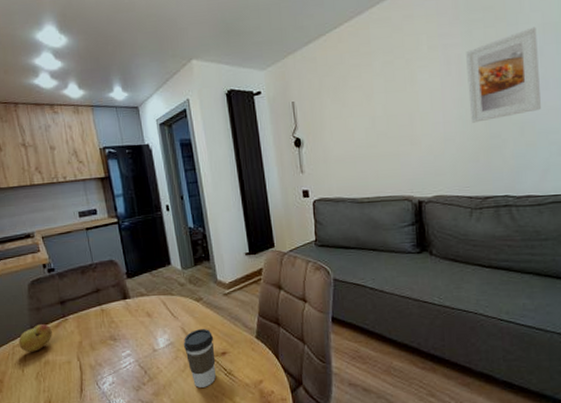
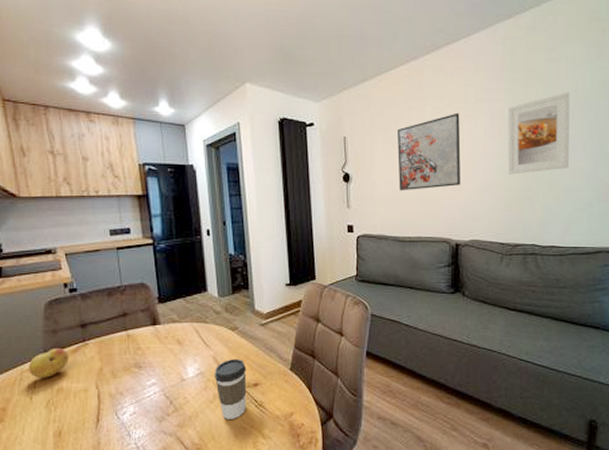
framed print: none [346,64,420,151] -> present [397,113,461,191]

